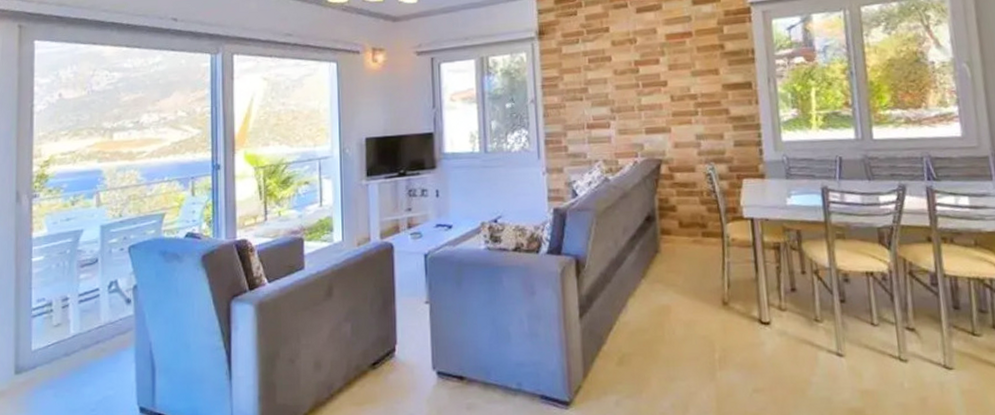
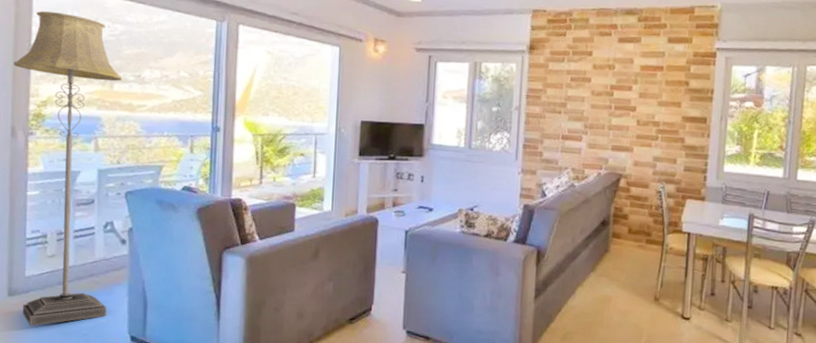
floor lamp: none [17,68,121,406] -> present [13,10,122,326]

